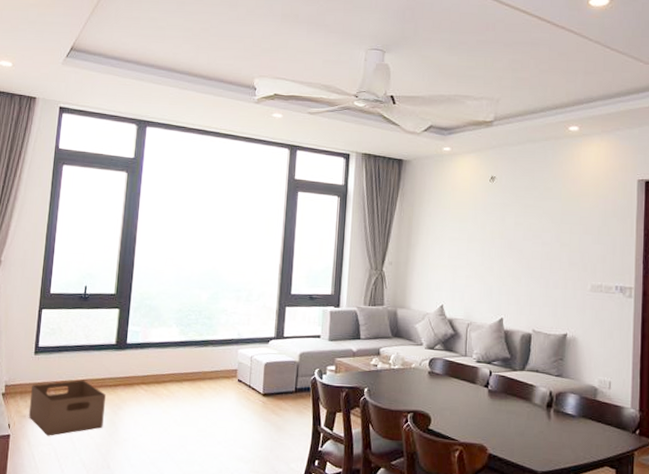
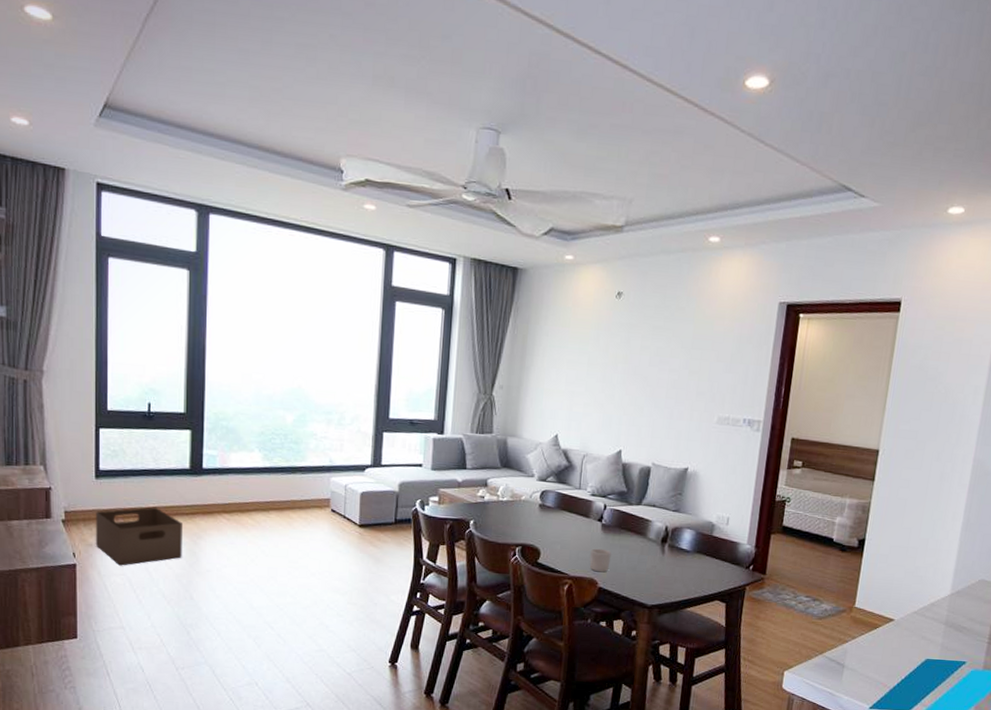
cup: none [478,414,499,439] -> present [589,548,611,573]

